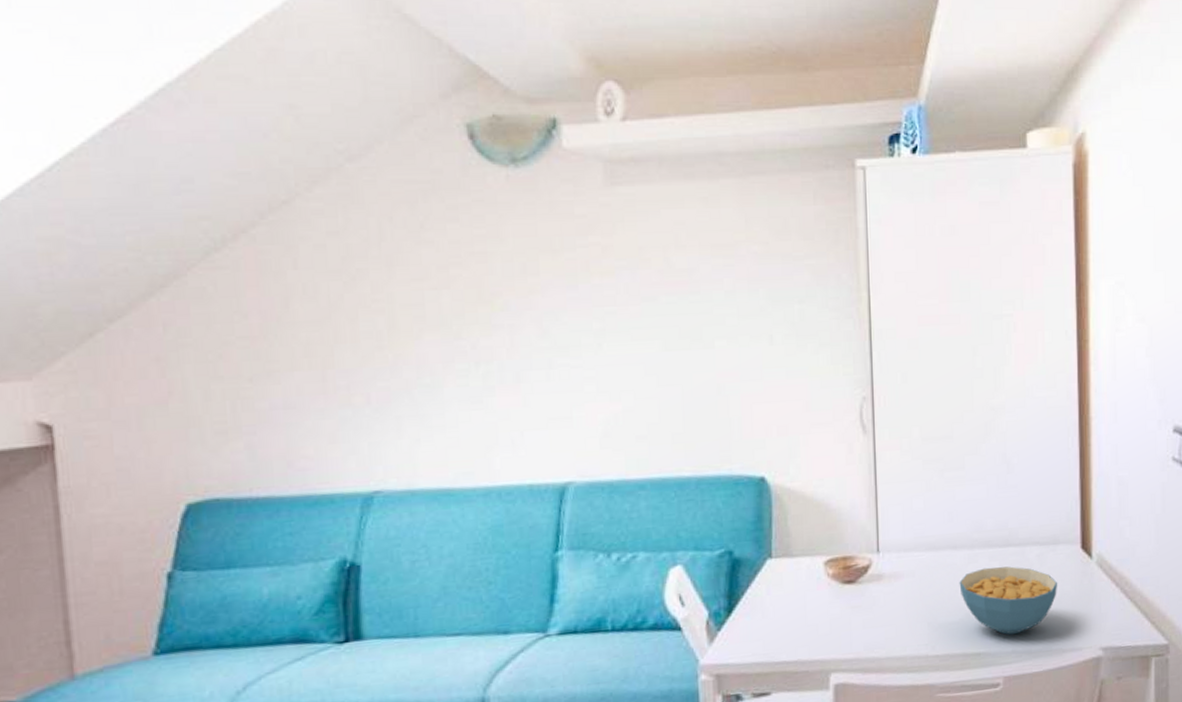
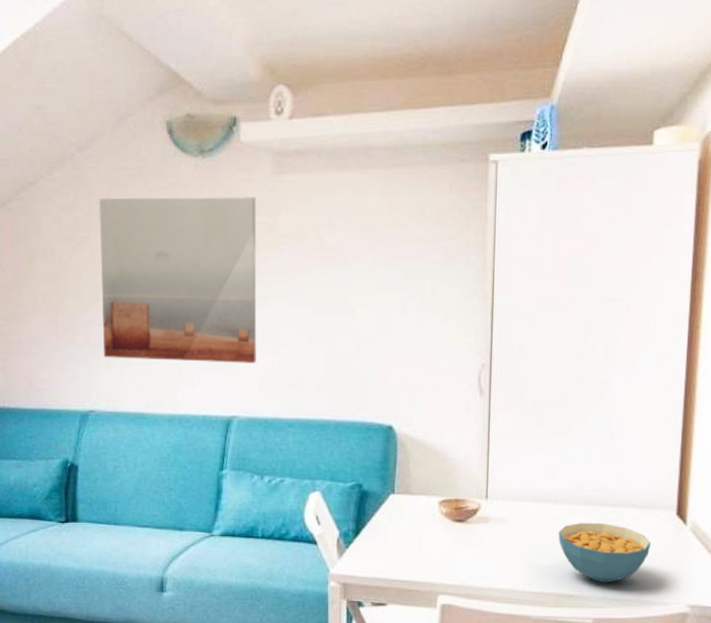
wall art: none [378,213,594,422] -> present [98,197,257,363]

